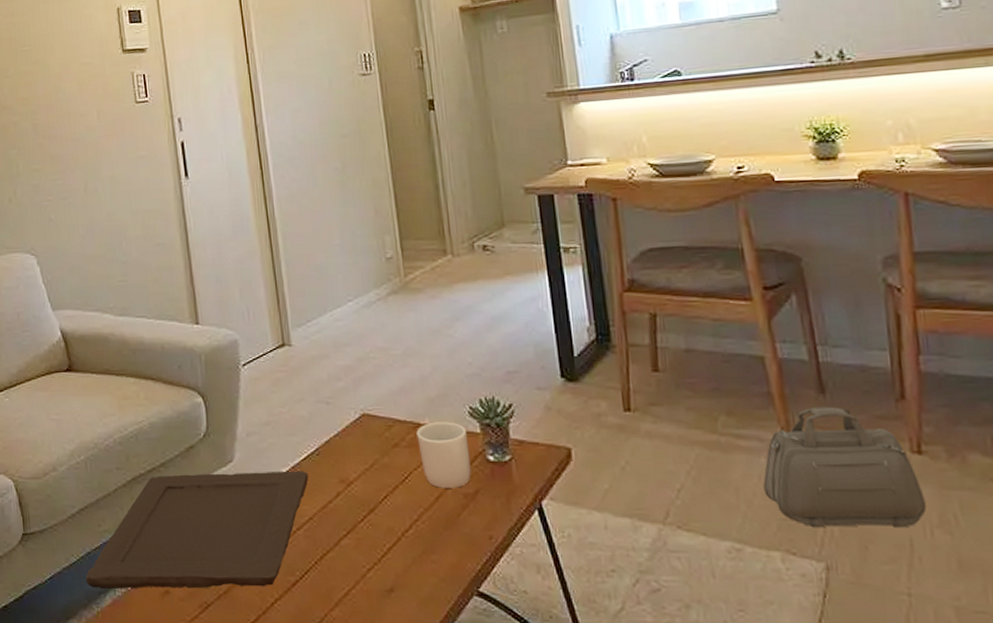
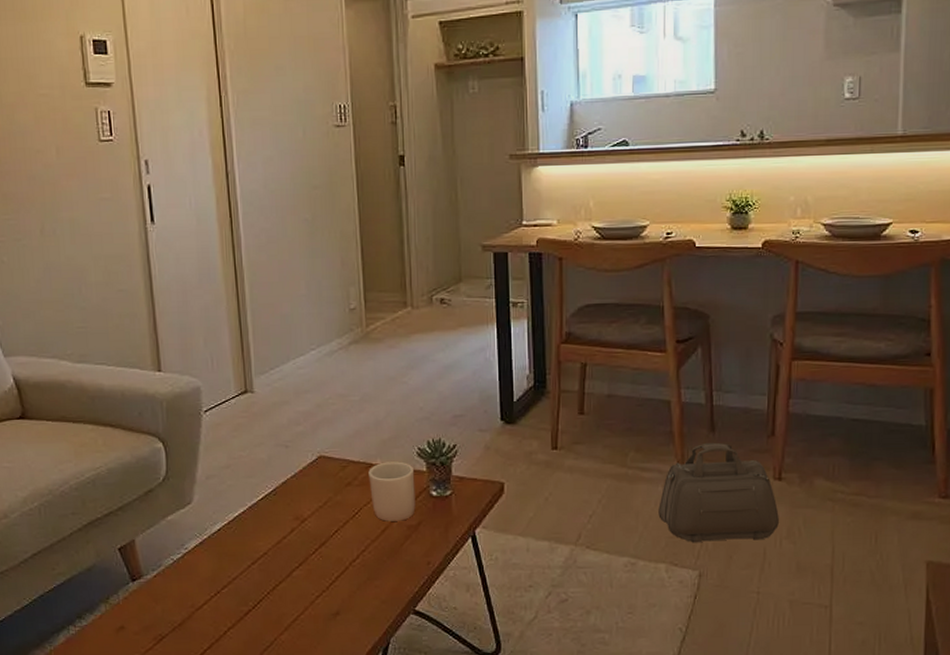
decorative tray: present [85,471,309,590] -> none [38,510,265,629]

